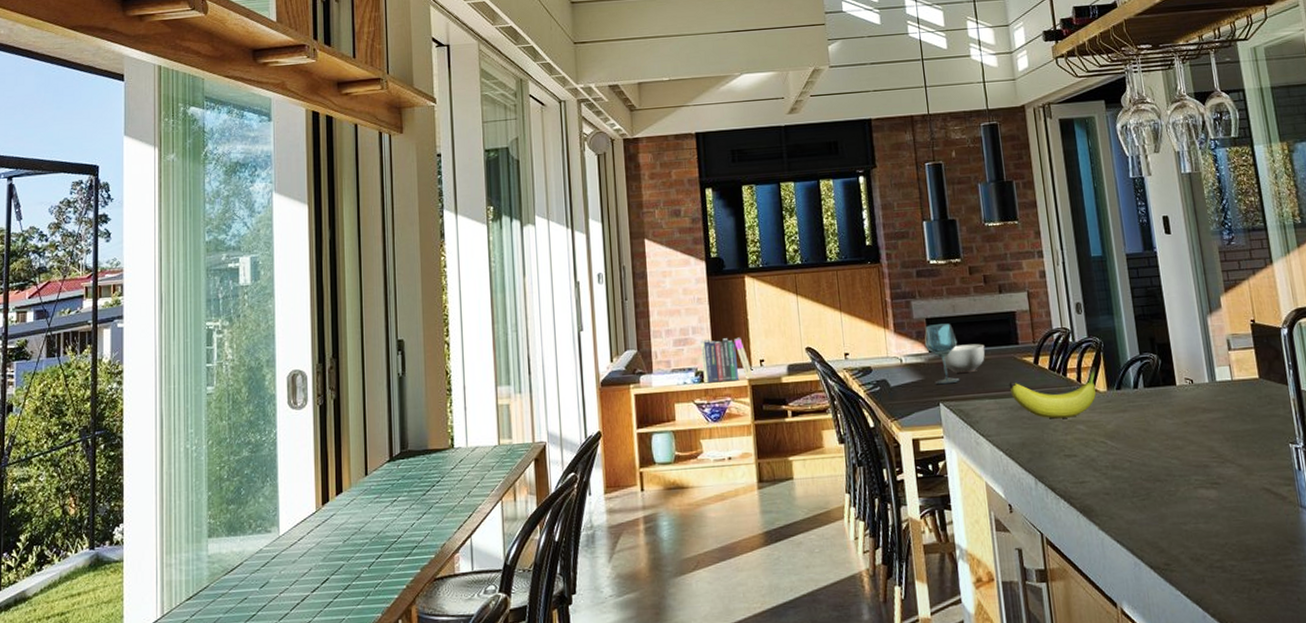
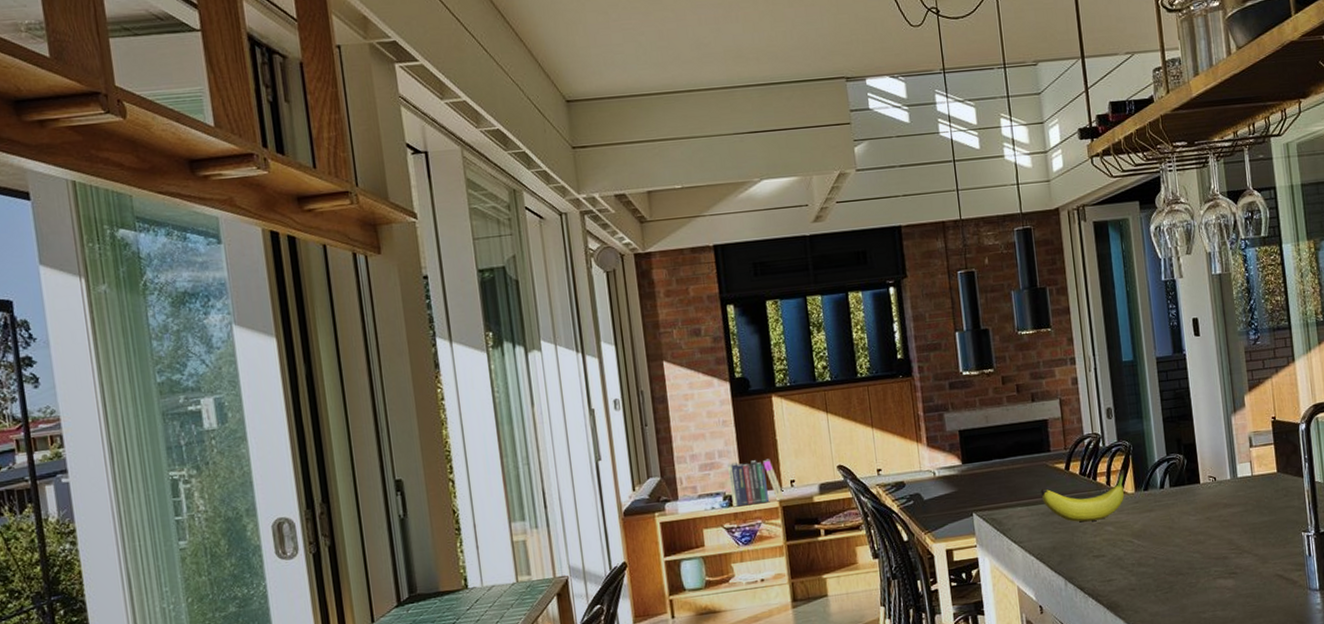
wine glass: present [924,323,960,385] -> none [957,434,993,496]
bowl: present [941,343,986,374] -> none [974,452,1018,483]

